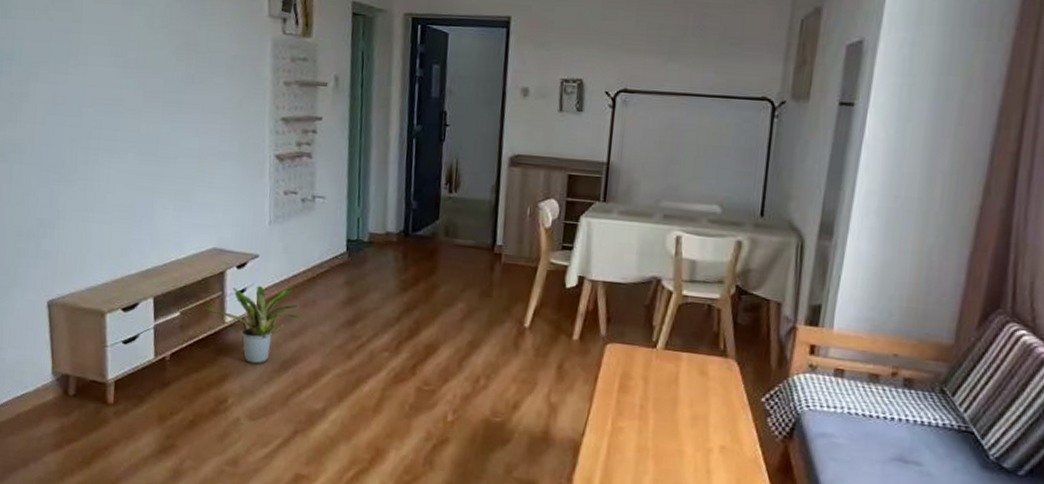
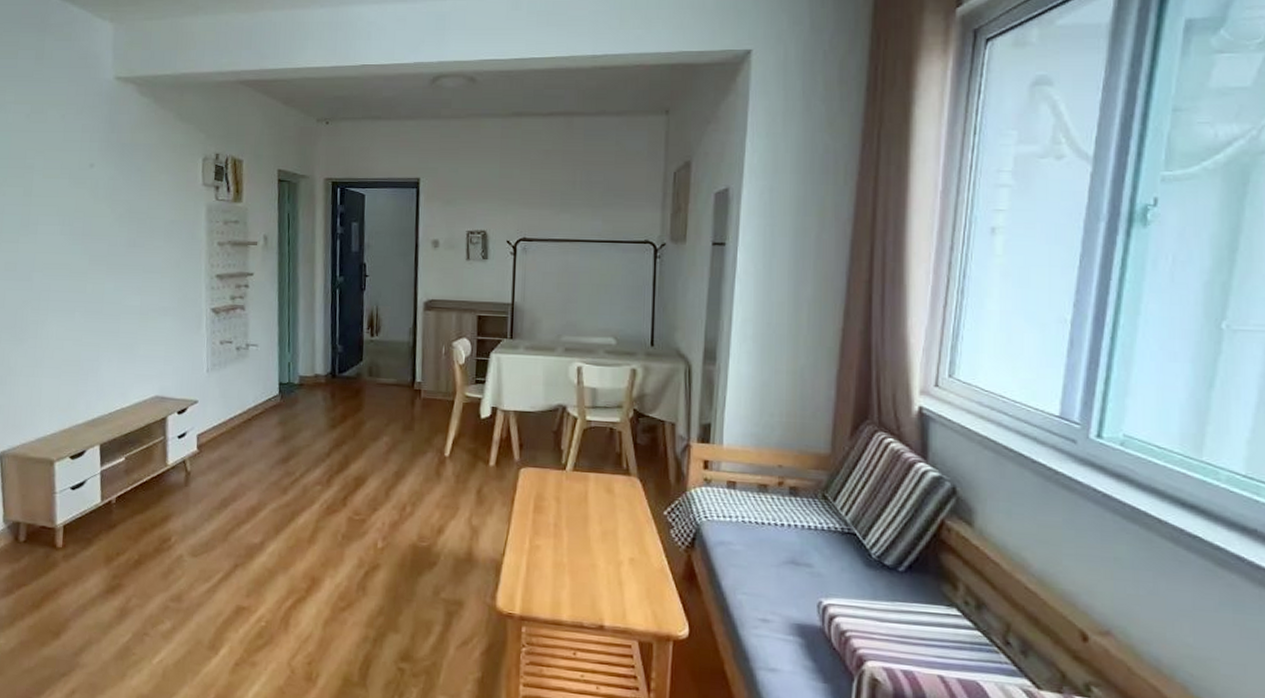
potted plant: present [204,286,304,364] -> none [147,429,242,503]

